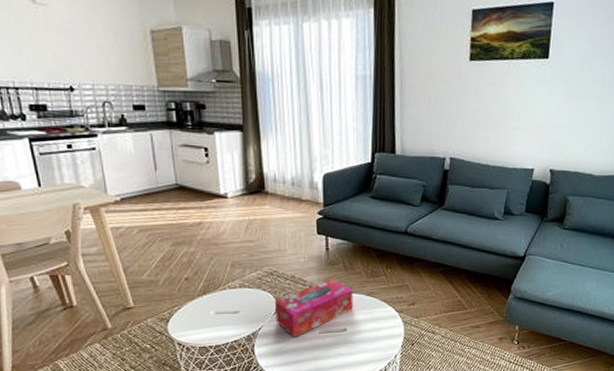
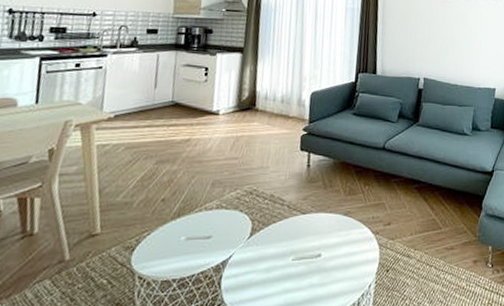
tissue box: present [274,278,354,337] -> none [248,196,331,266]

